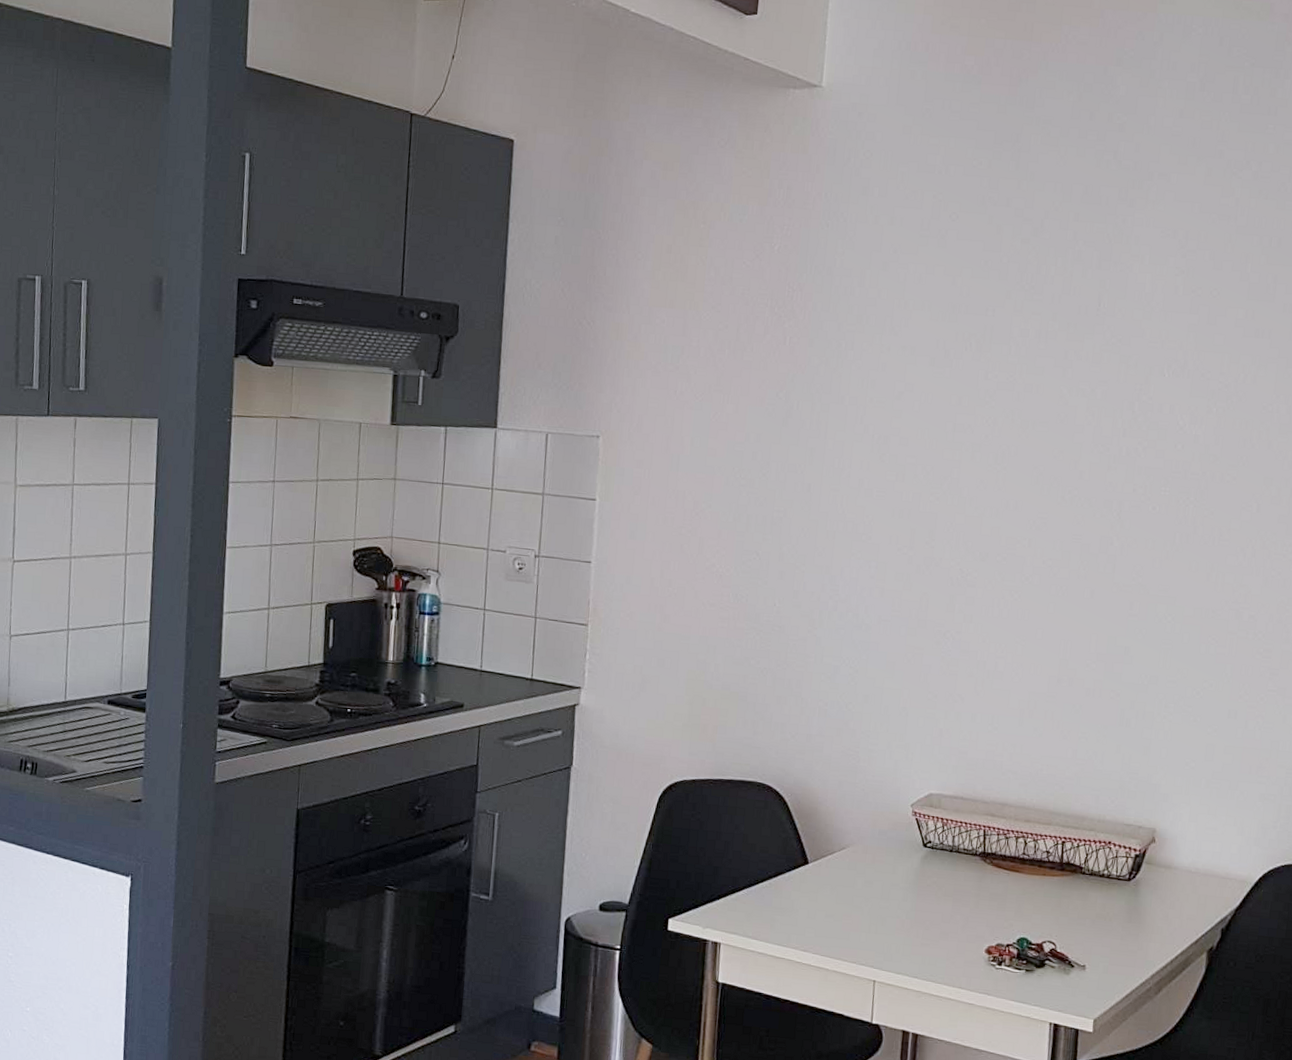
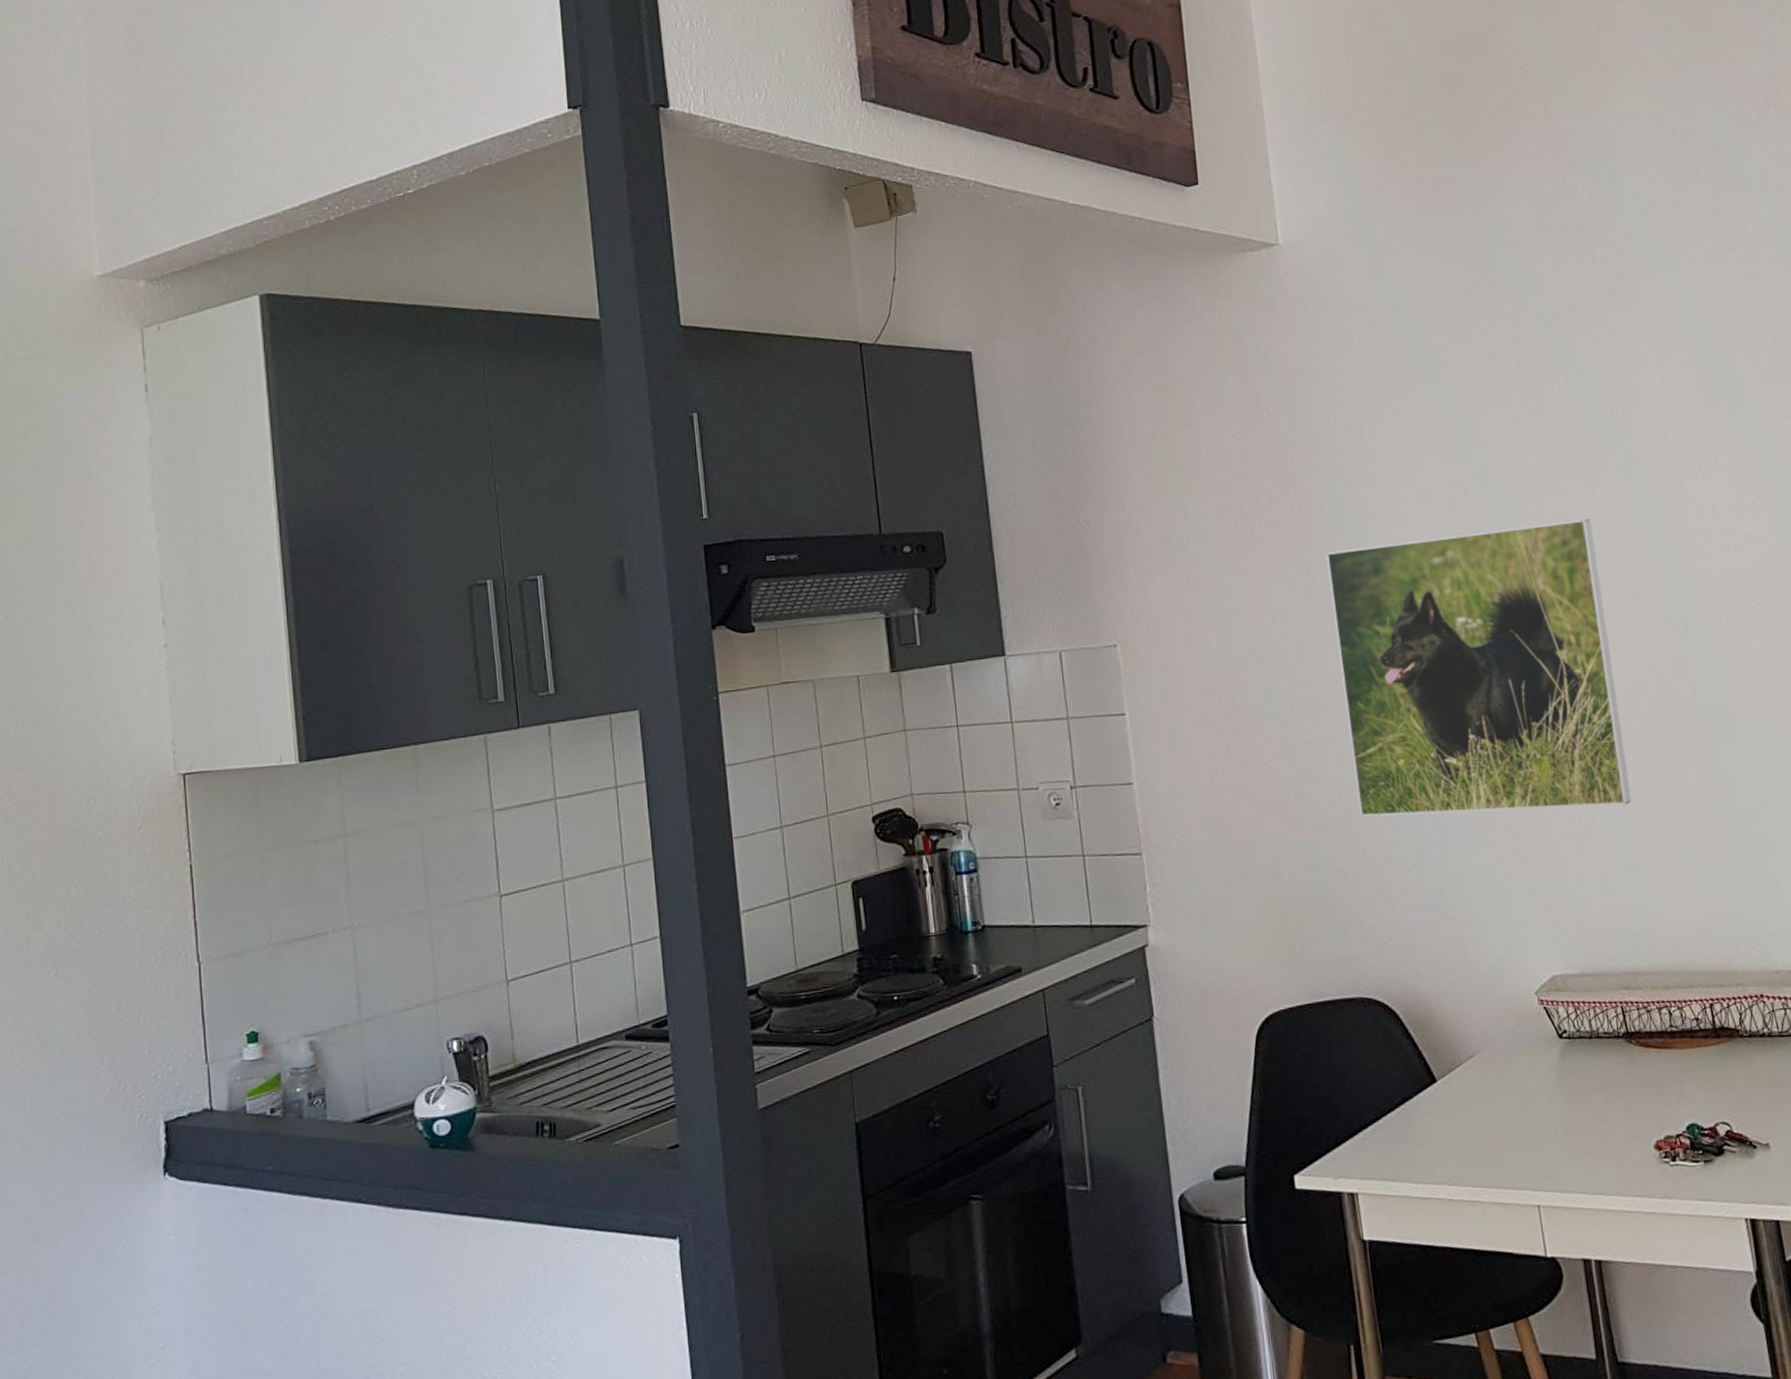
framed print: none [789,385,1056,659] -> present [1326,518,1632,818]

